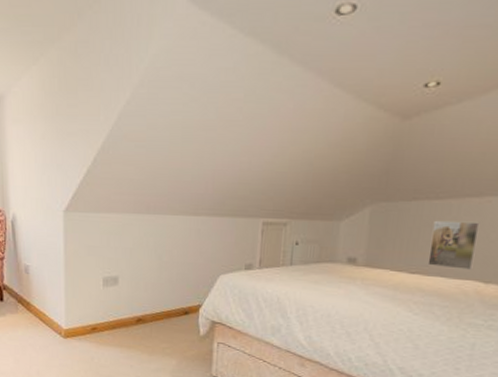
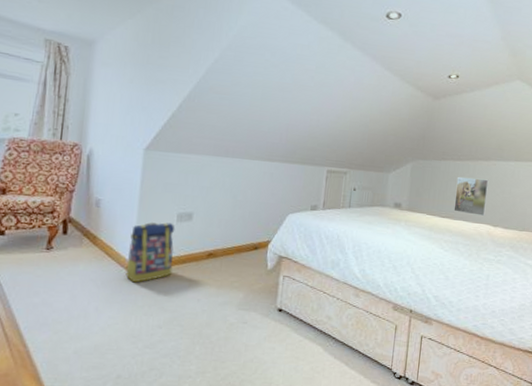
backpack: none [60,287,103,348] -> present [125,222,175,283]

